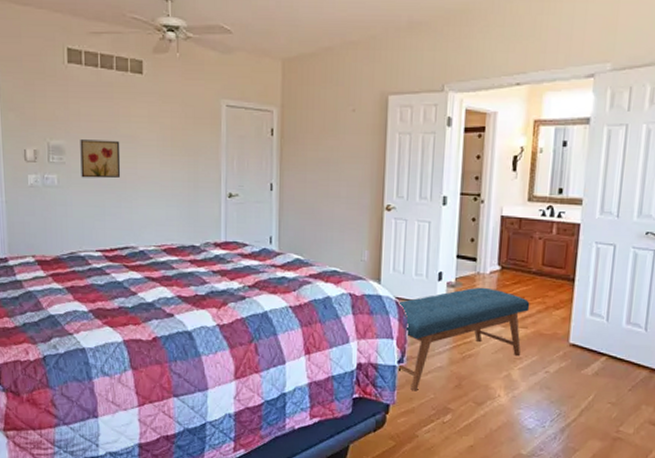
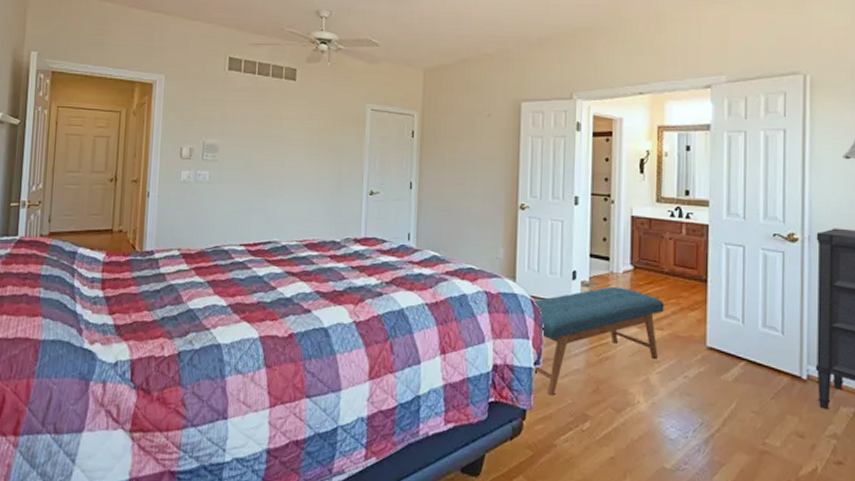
wall art: present [80,139,121,179] -> none [232,139,271,176]

